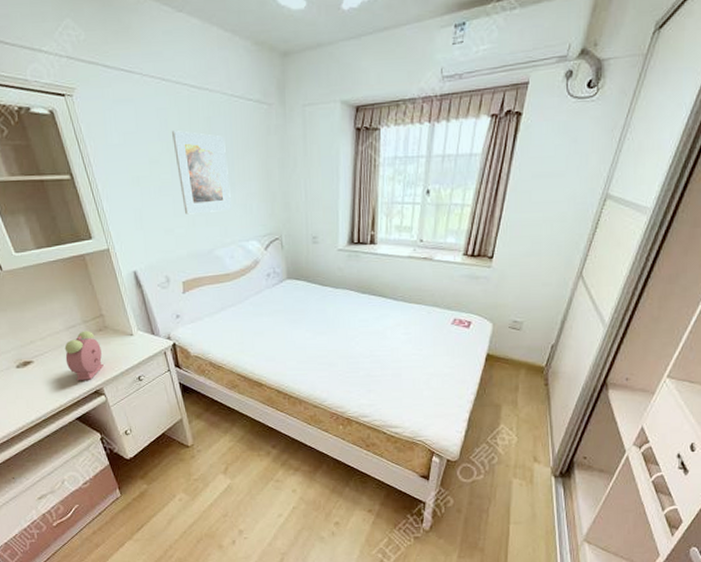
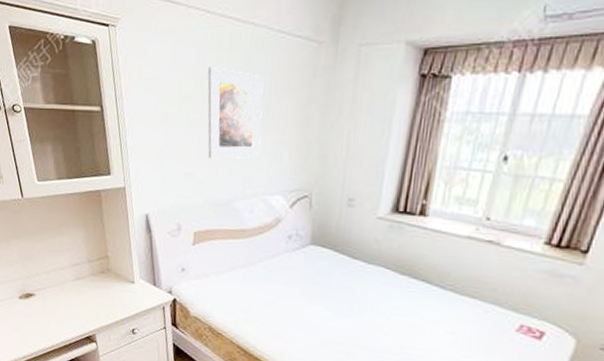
alarm clock: present [64,331,104,380] -> none [65,270,101,324]

